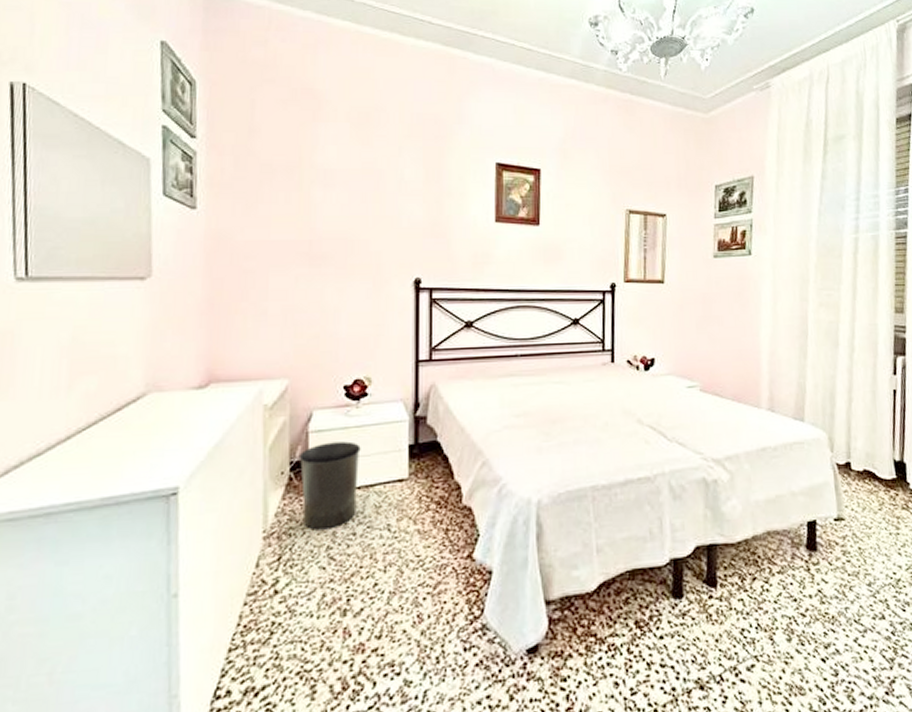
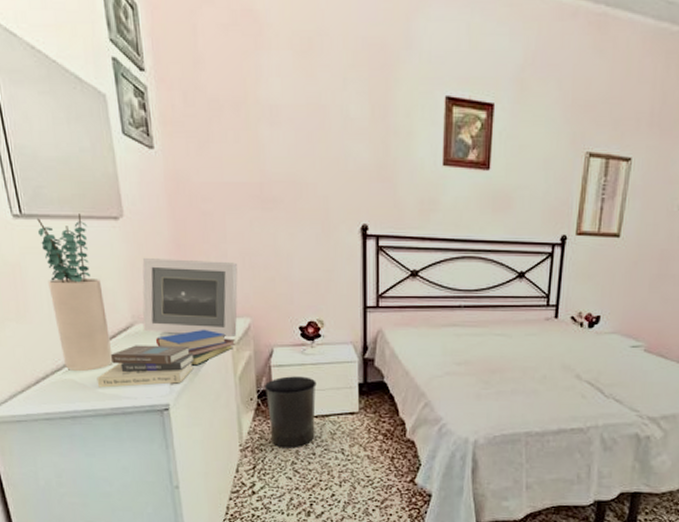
vase: none [44,275,115,456] -> present [37,214,113,372]
books: none [87,415,217,473] -> present [96,345,195,388]
picture frame: none [157,319,277,402] -> present [142,258,238,336]
book: none [171,394,269,438] -> present [155,329,236,366]

